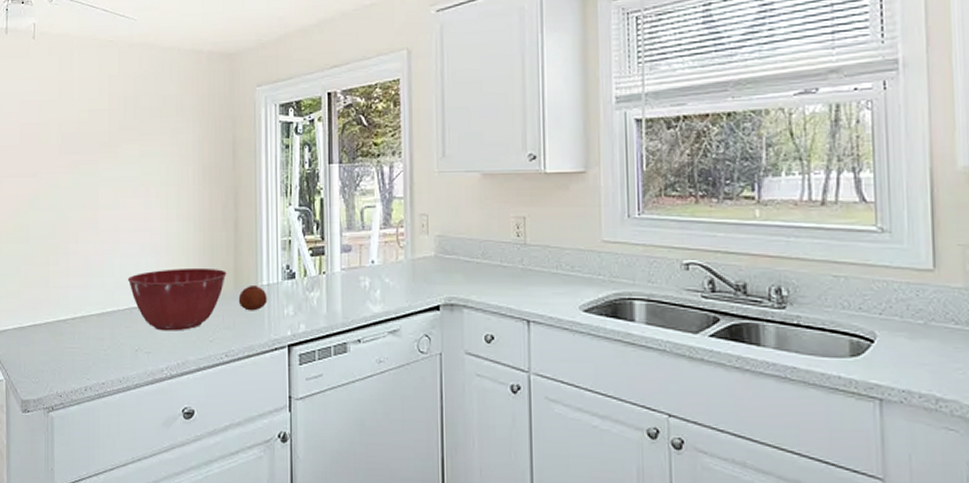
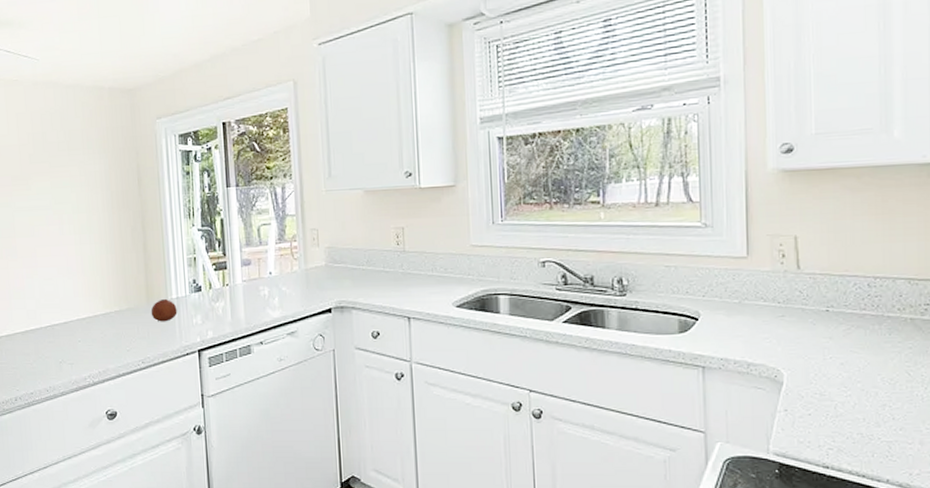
mixing bowl: present [127,267,227,331] -> none [47,285,139,344]

